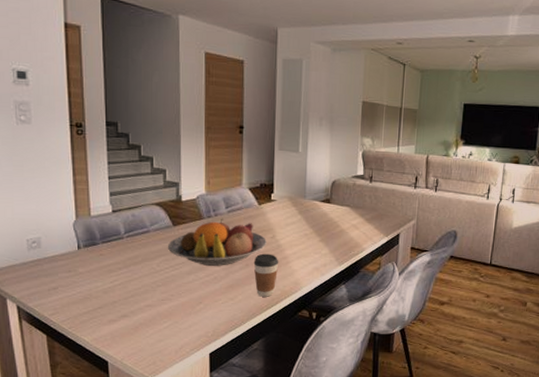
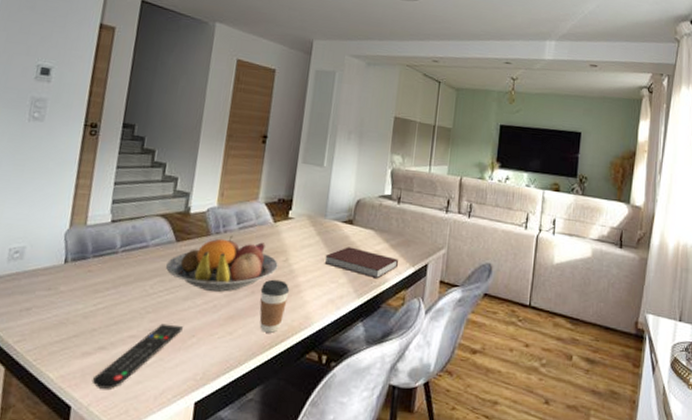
remote control: none [121,294,190,347] -> present [92,323,183,389]
notebook: none [307,223,373,249] -> present [324,247,398,279]

